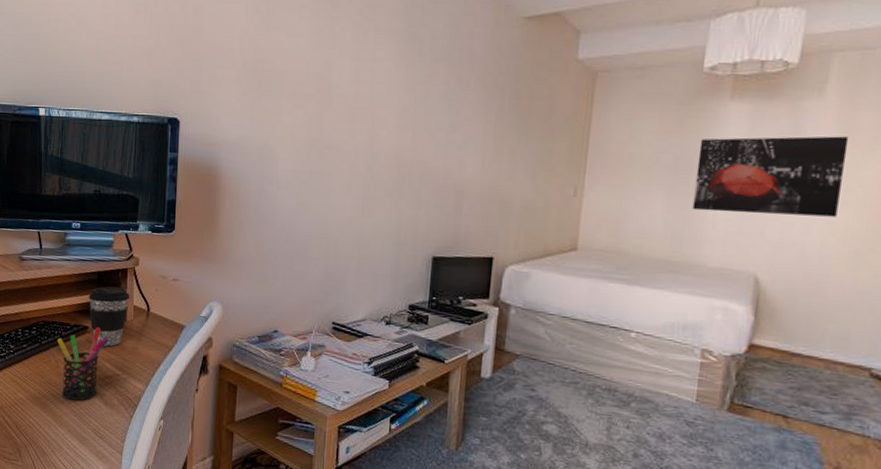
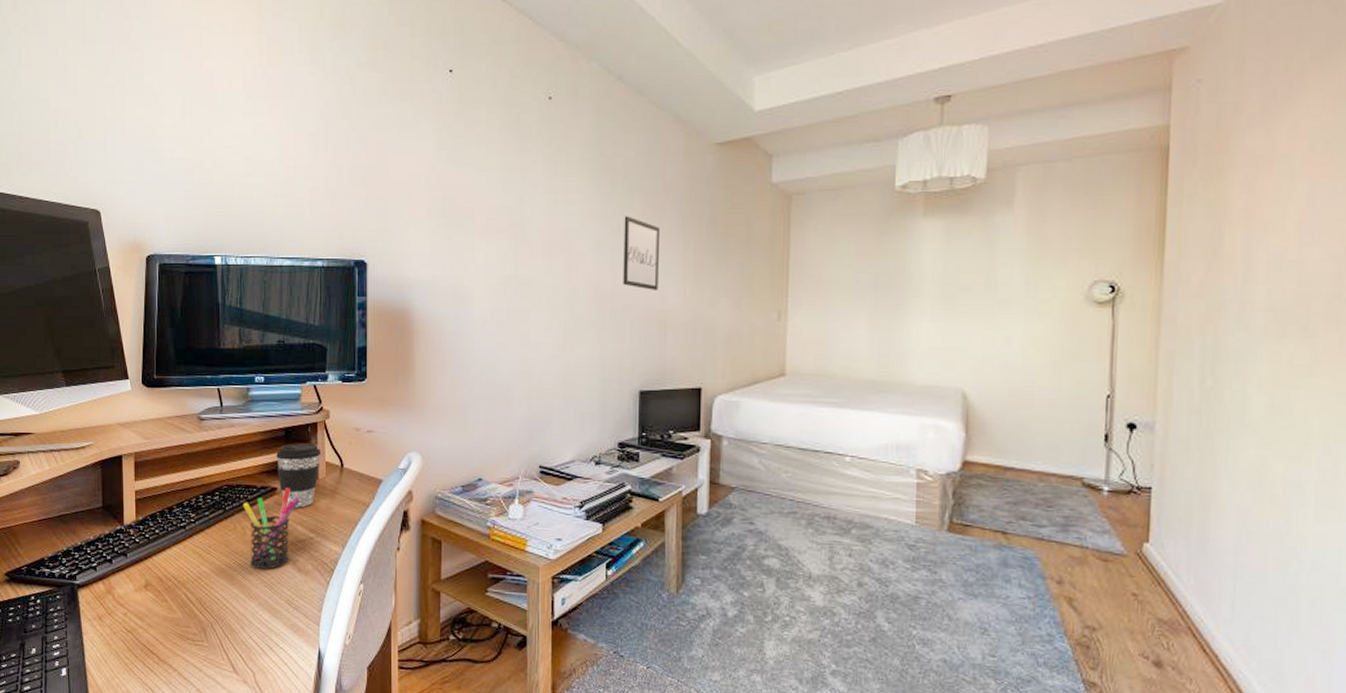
wall art: none [423,86,464,160] -> present [623,216,661,290]
wall art: present [692,136,849,217] -> none [896,248,1040,329]

